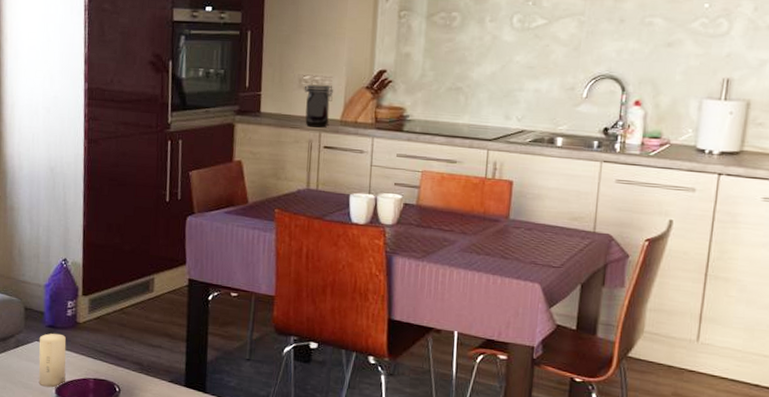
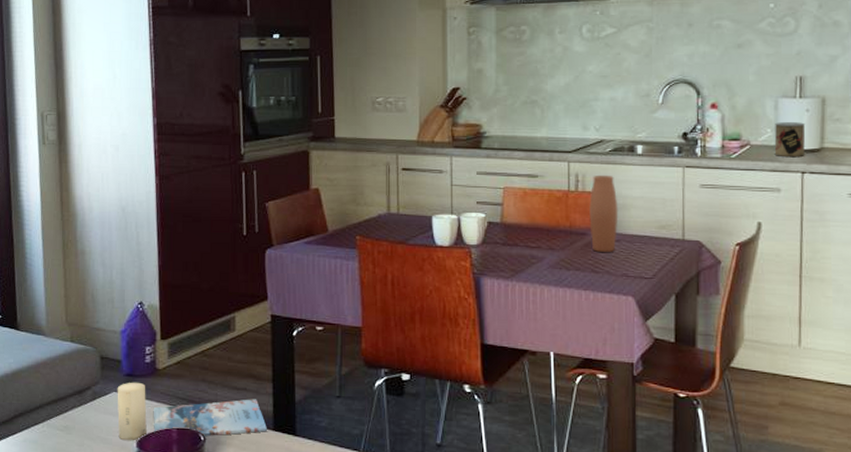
magazine: none [72,356,179,389] -> present [153,399,267,437]
jar: present [304,83,333,128] -> none [378,105,407,149]
vase: none [503,164,533,241] -> present [589,175,618,253]
tin can: none [693,123,727,159] -> present [774,122,805,158]

